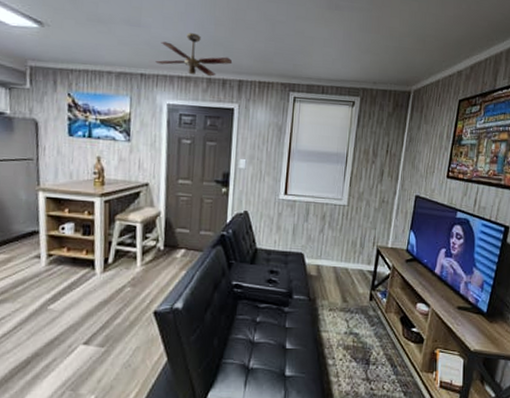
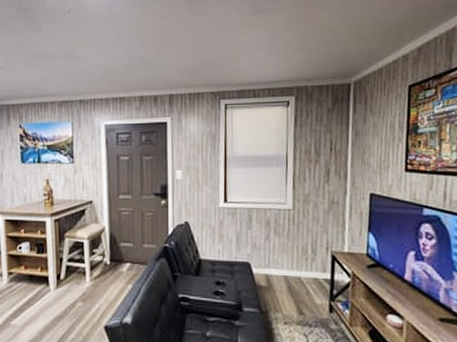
ceiling fan: present [155,33,233,77] -> none [92,57,162,95]

